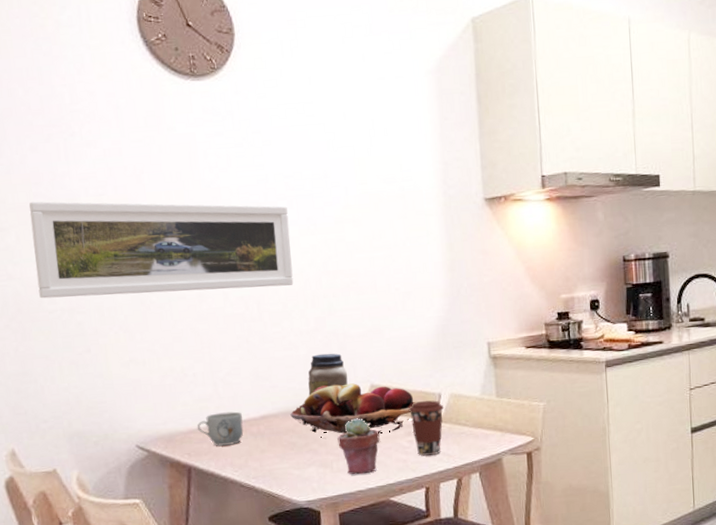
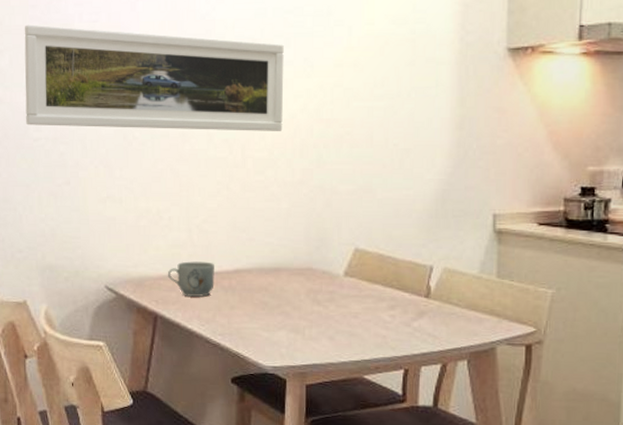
fruit basket: present [290,383,415,439] -> none [265,244,403,304]
jar: present [308,353,348,417] -> none [286,209,331,276]
potted succulent: present [337,418,380,475] -> none [313,283,359,346]
coffee cup: present [408,400,445,456] -> none [394,273,435,334]

